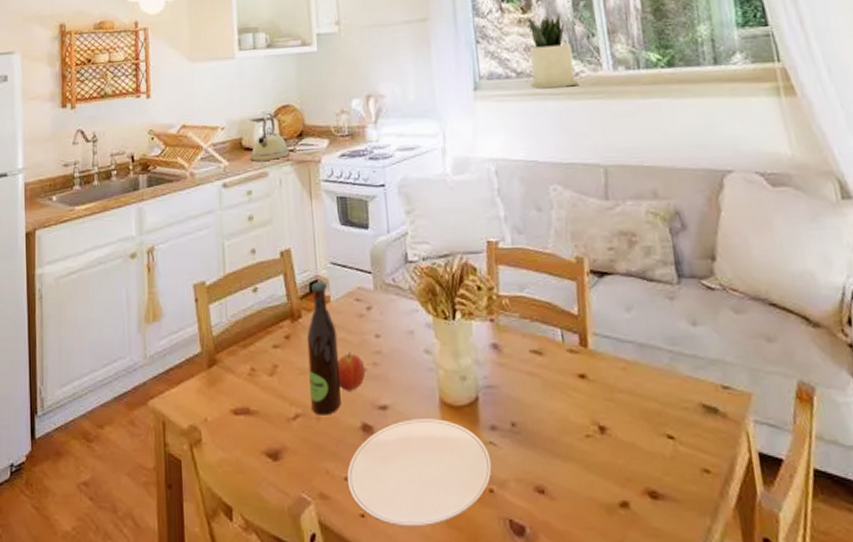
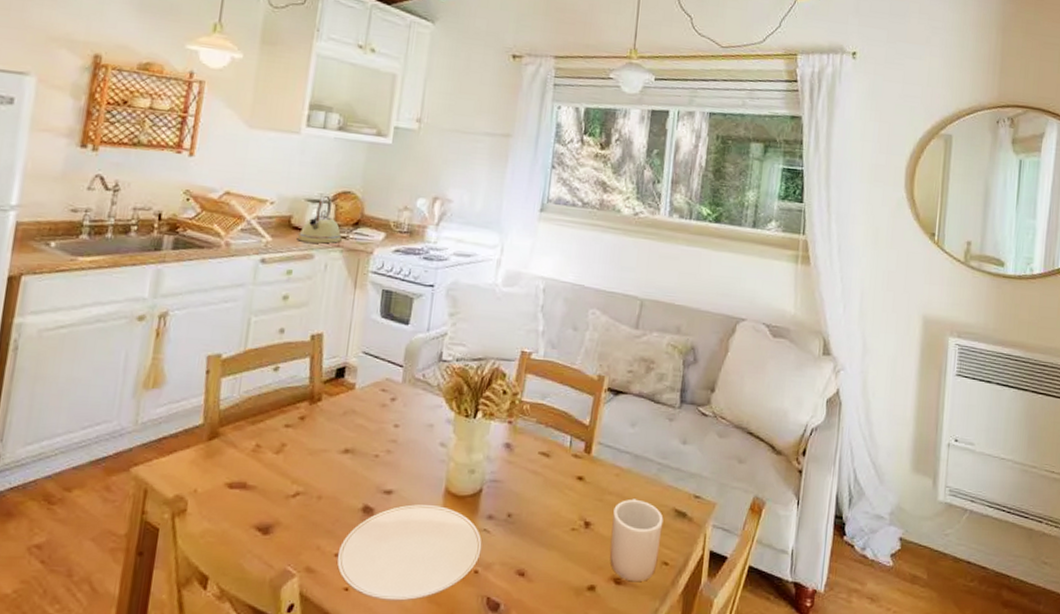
bottle: present [307,282,341,415] -> none [314,368,356,495]
fruit: present [338,351,366,391] -> none [348,437,378,475]
planter: present [528,14,579,90] -> none [592,153,638,225]
mug: none [629,395,697,496] -> present [609,499,664,582]

